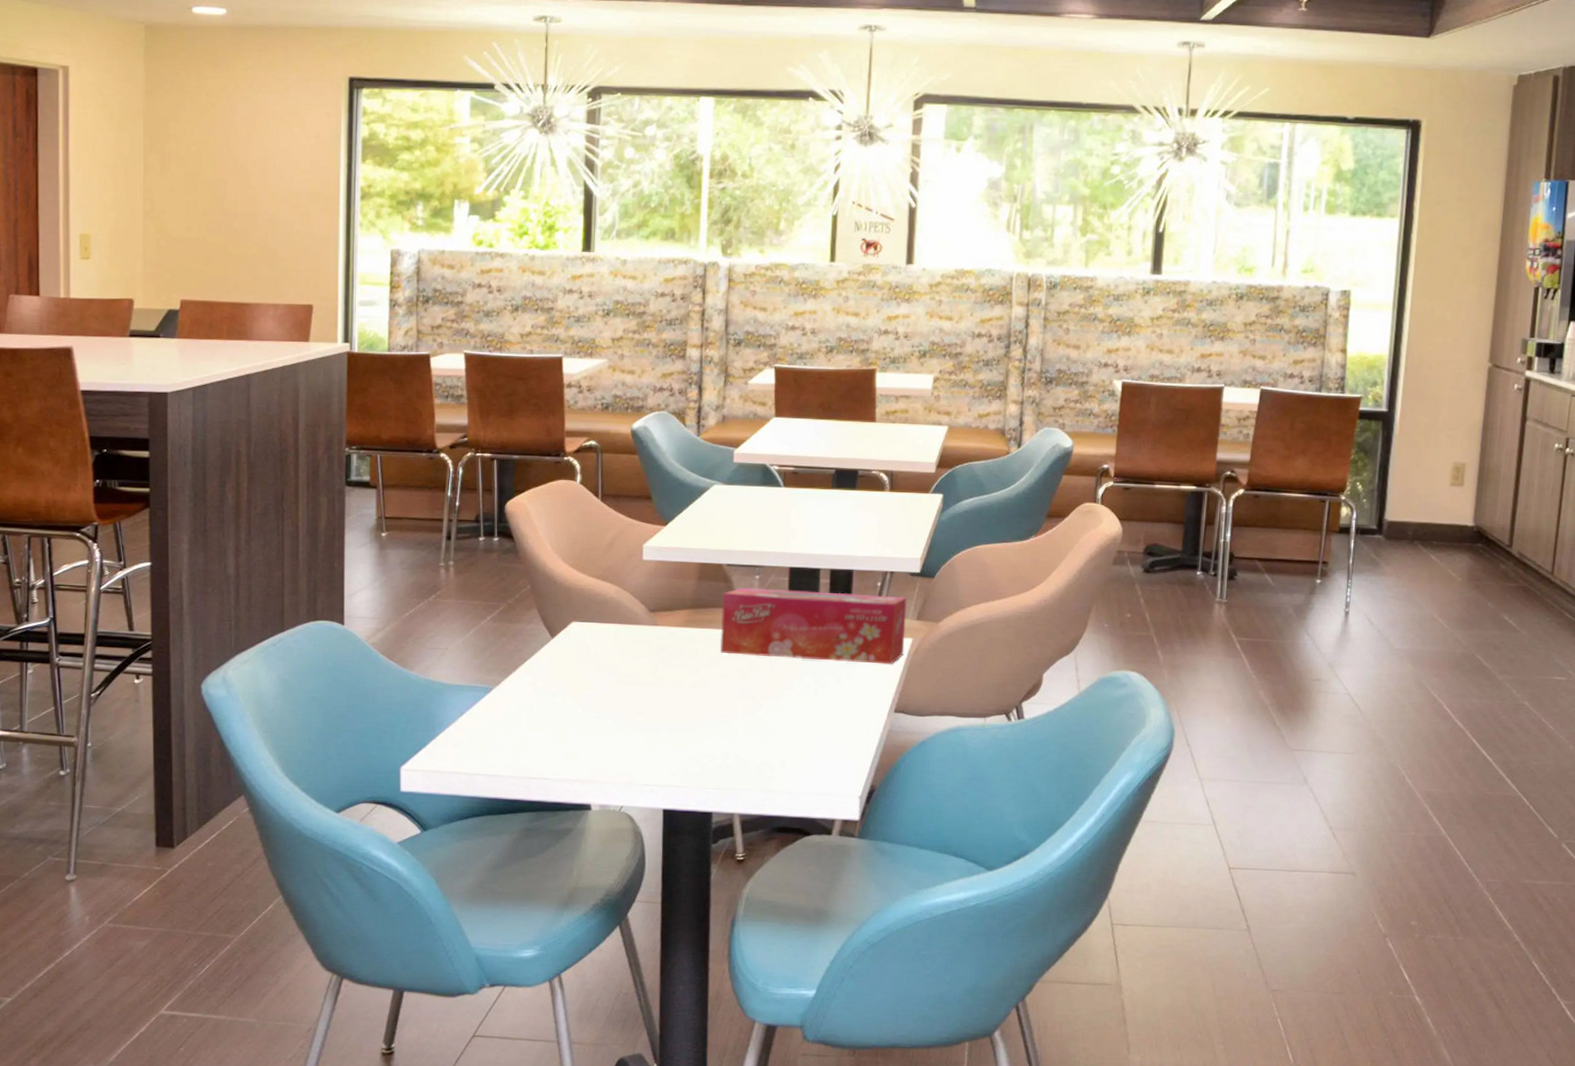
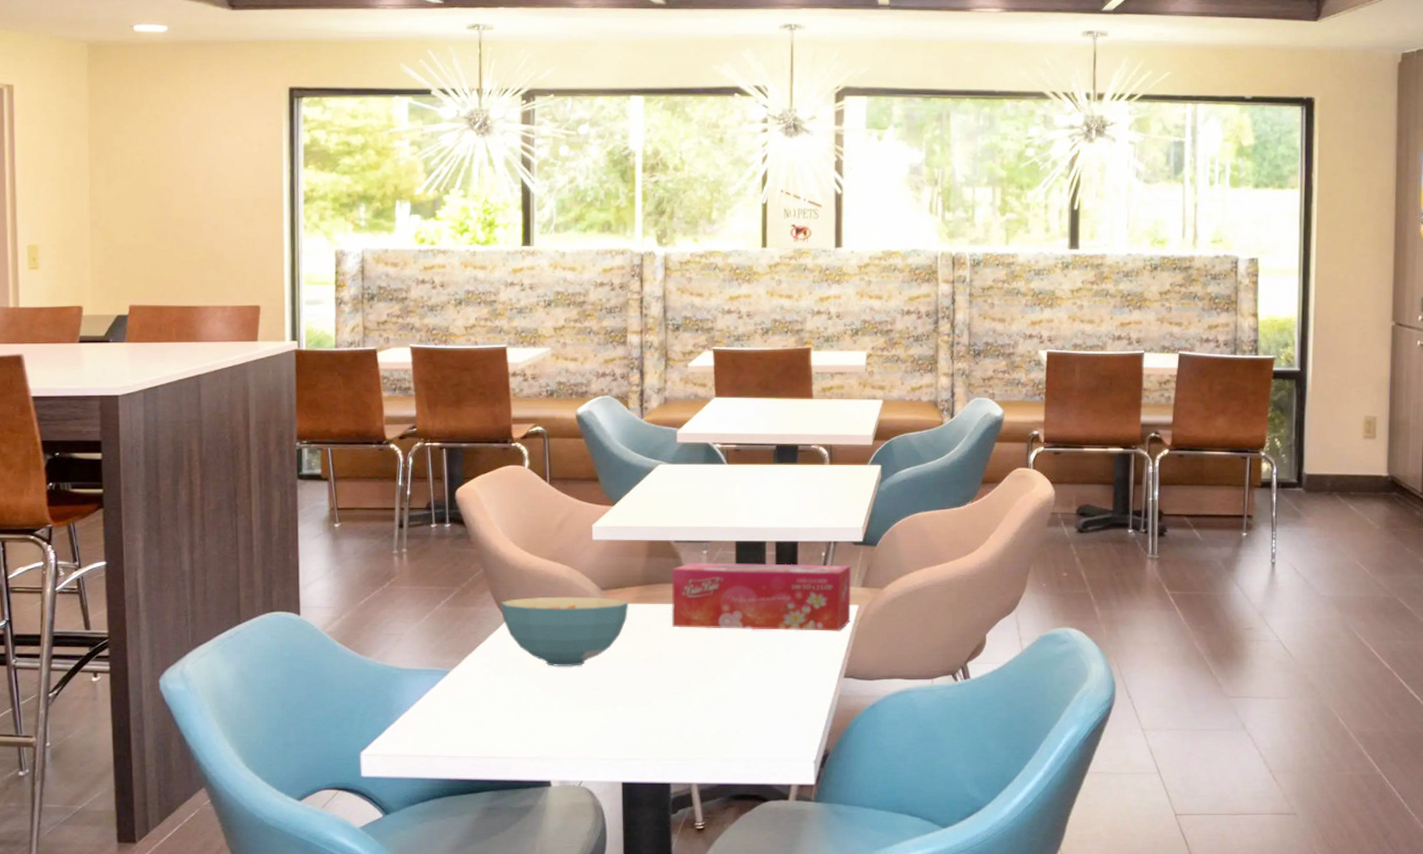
cereal bowl: none [546,616,678,690] -> present [500,596,629,668]

